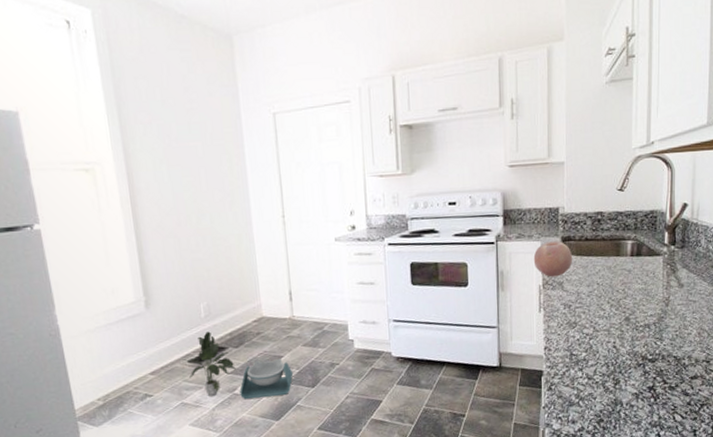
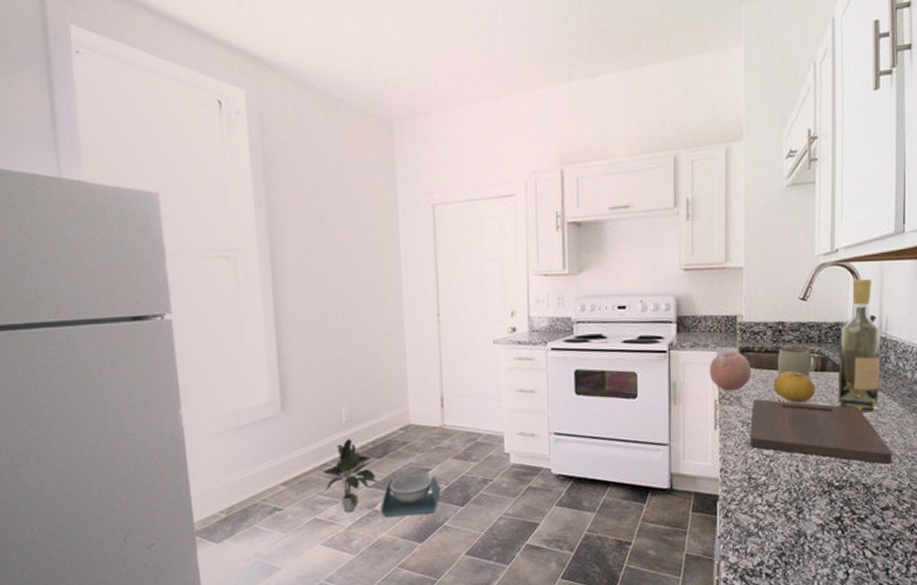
cutting board: none [572,283,701,338] -> present [750,399,892,464]
fruit: none [593,257,632,286] -> present [773,371,816,403]
mug: none [596,235,634,263] -> present [777,347,818,379]
bottle: none [652,169,693,293] -> present [838,279,881,413]

